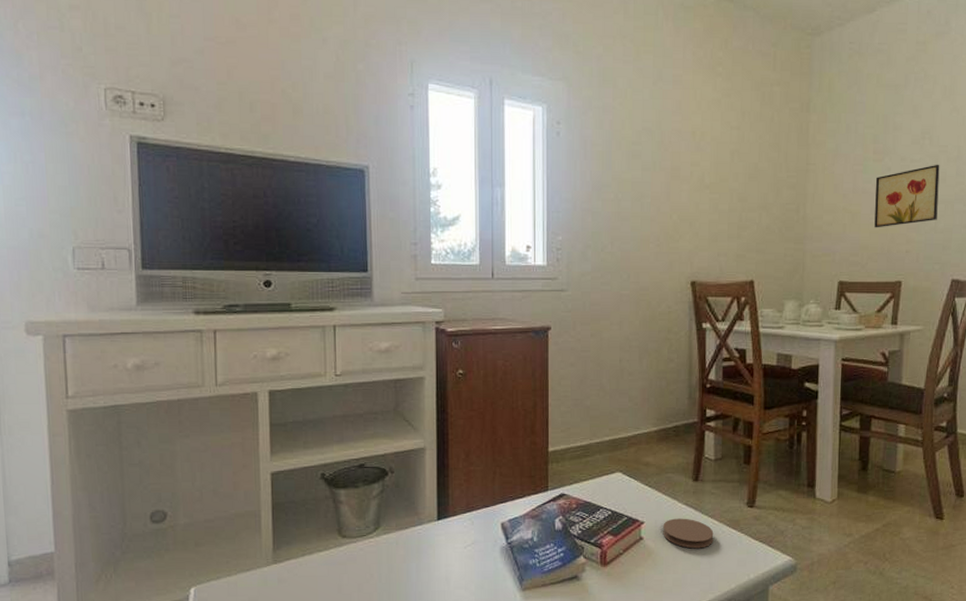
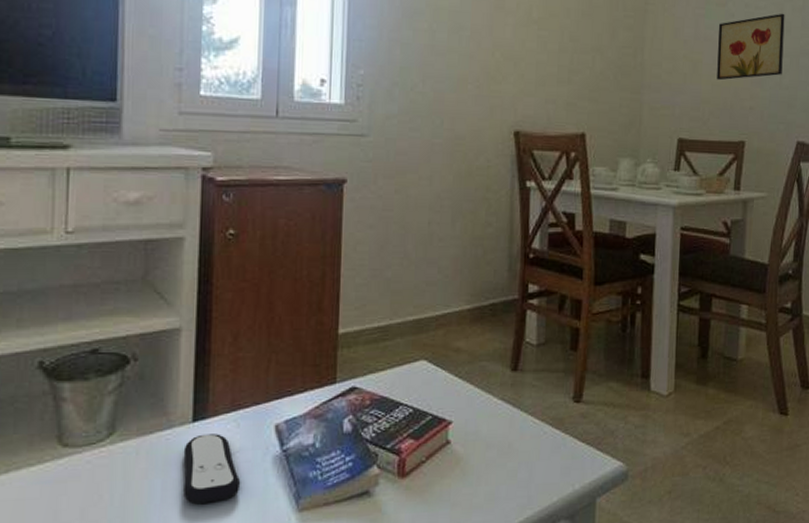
remote control: none [431,529,477,583] -> present [183,434,241,505]
coaster: present [663,518,714,549] -> none [474,416,534,454]

